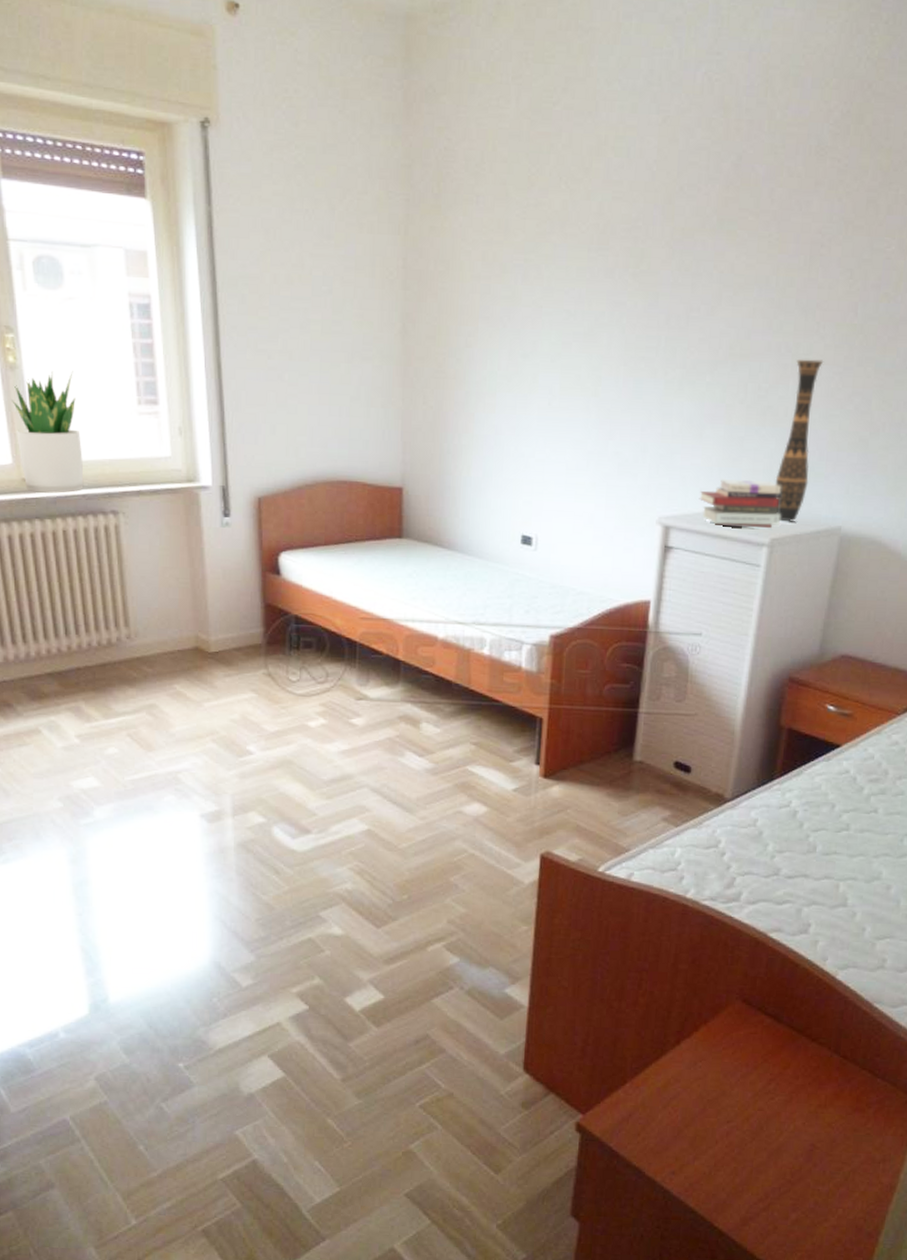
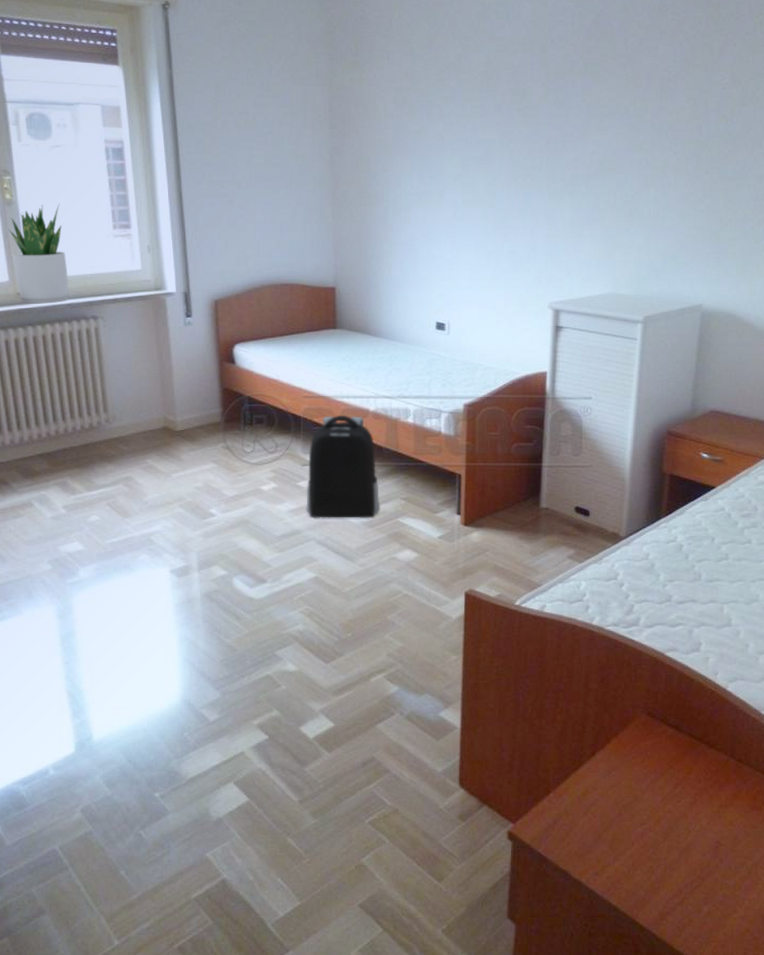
backpack: none [359,641,447,765] -> present [306,415,380,519]
books: present [699,478,781,529] -> none [582,269,651,309]
decorative vase: present [775,359,824,522] -> none [644,170,678,302]

